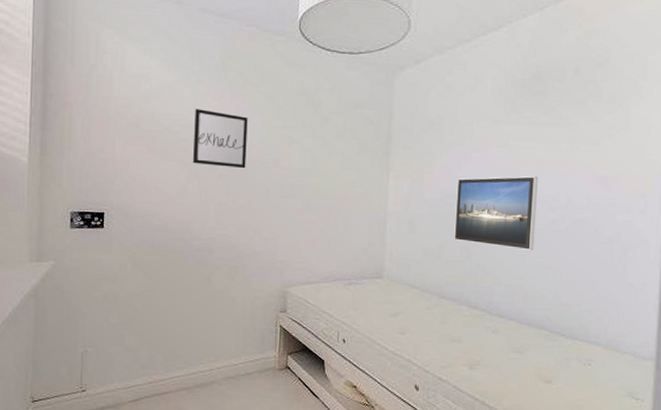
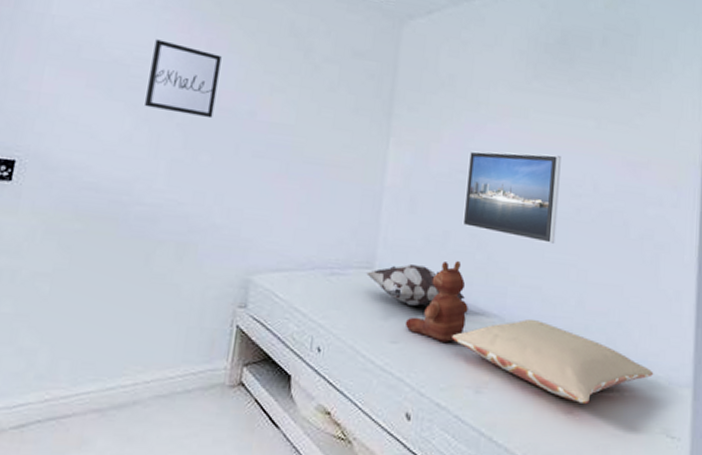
decorative pillow: none [377,272,458,306] -> present [366,263,465,307]
teddy bear: none [410,269,461,332] -> present [405,261,468,342]
pillow: none [449,311,621,375] -> present [452,318,654,403]

